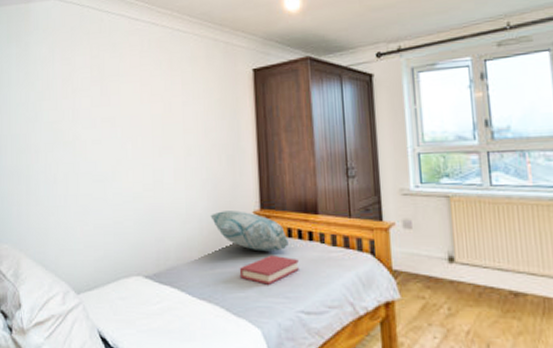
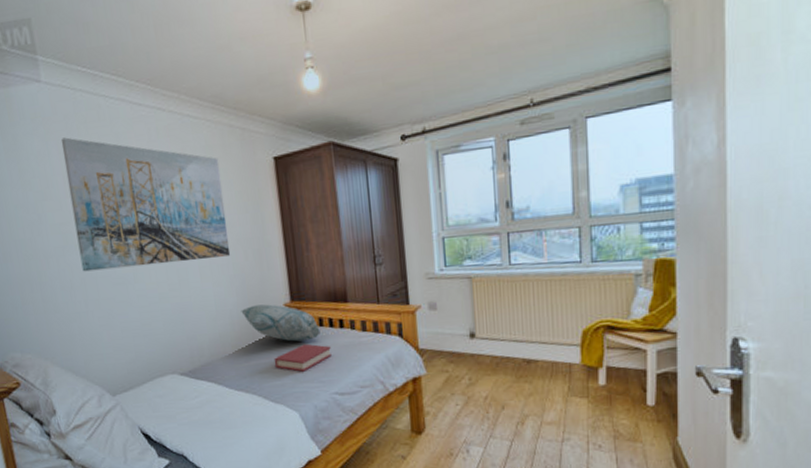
wall art: none [65,46,205,168] -> present [60,137,231,272]

